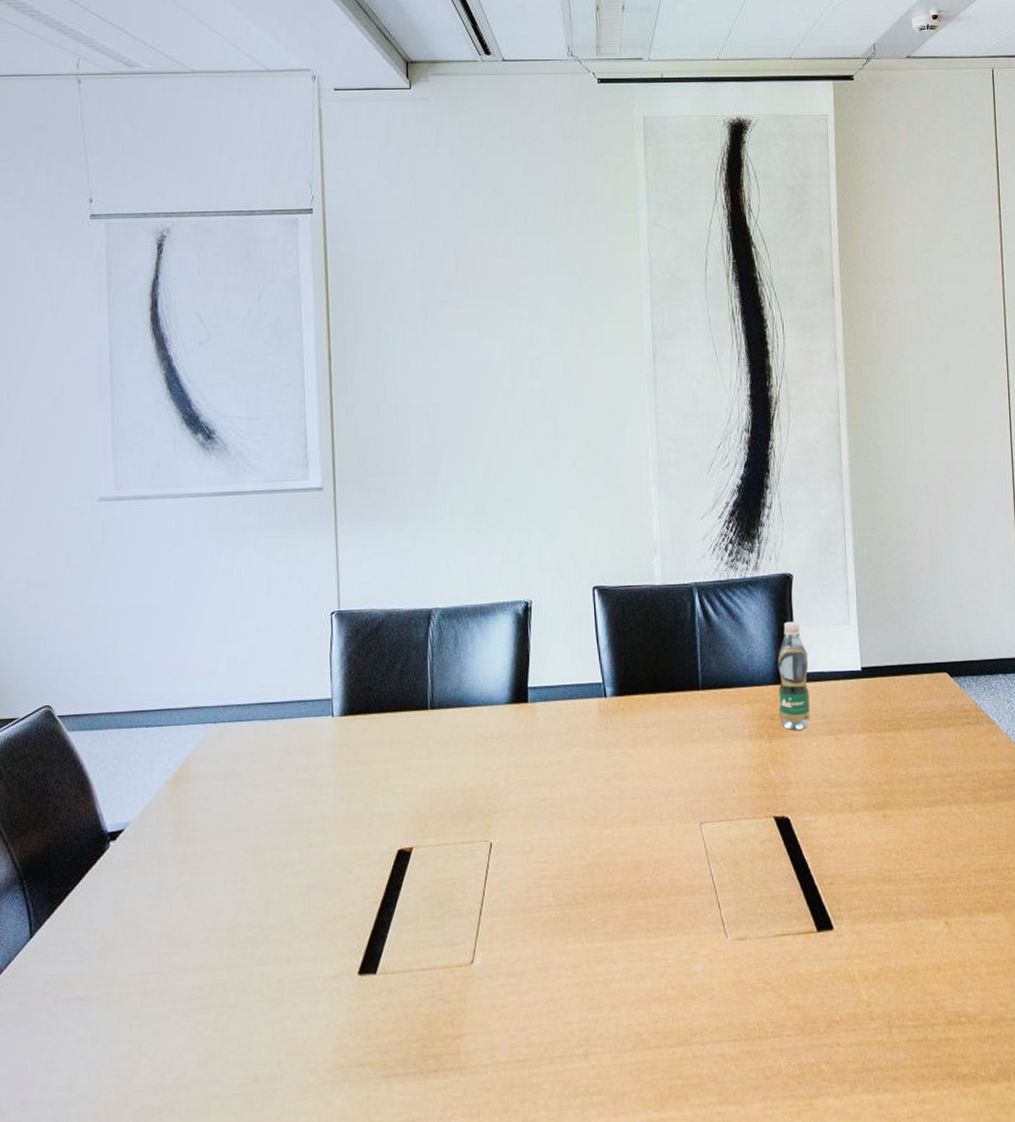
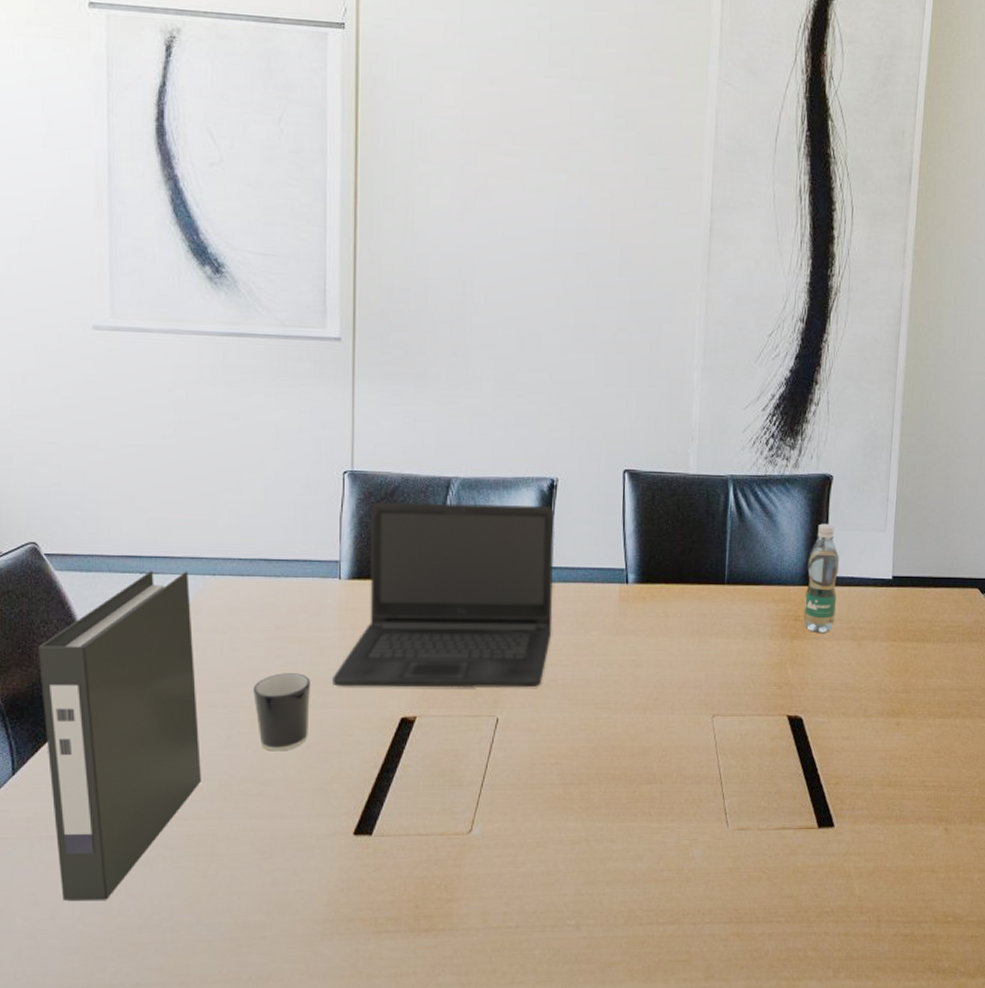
binder: none [53,721,210,1065] -> present [38,570,202,900]
mug: none [256,813,310,894] -> present [253,673,310,751]
laptop: none [330,629,537,824] -> present [332,502,555,688]

